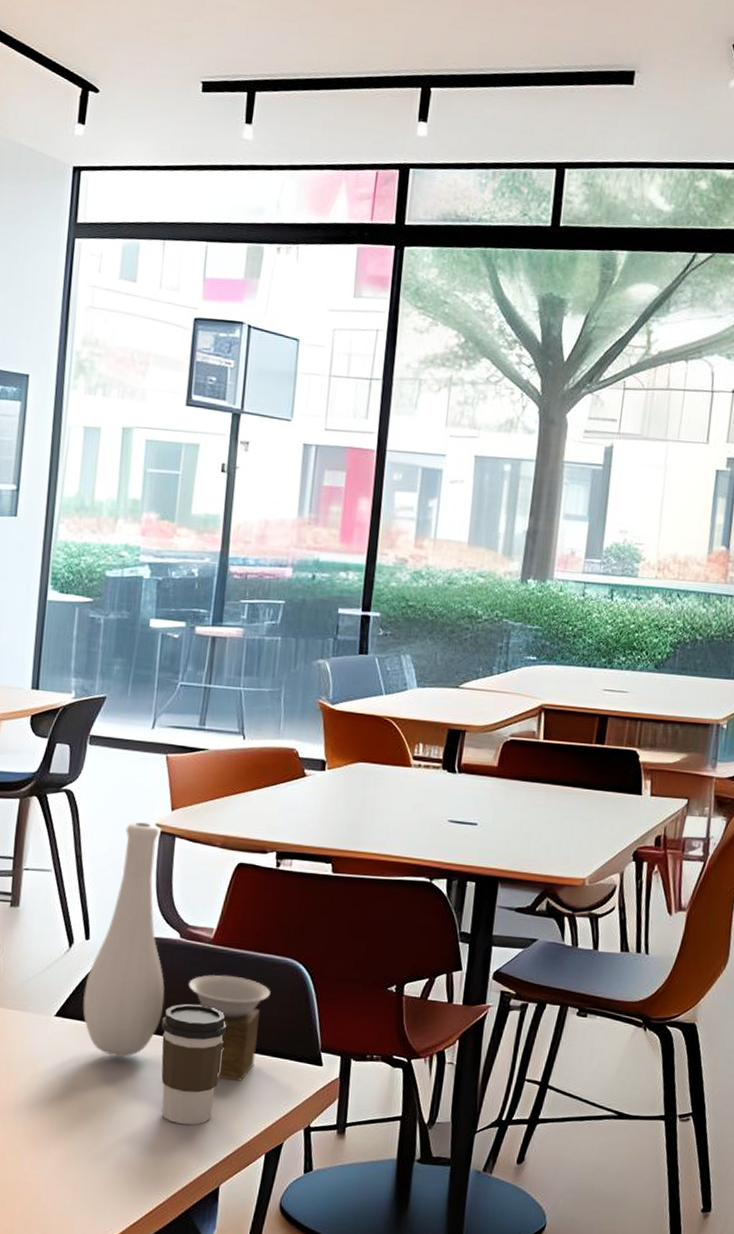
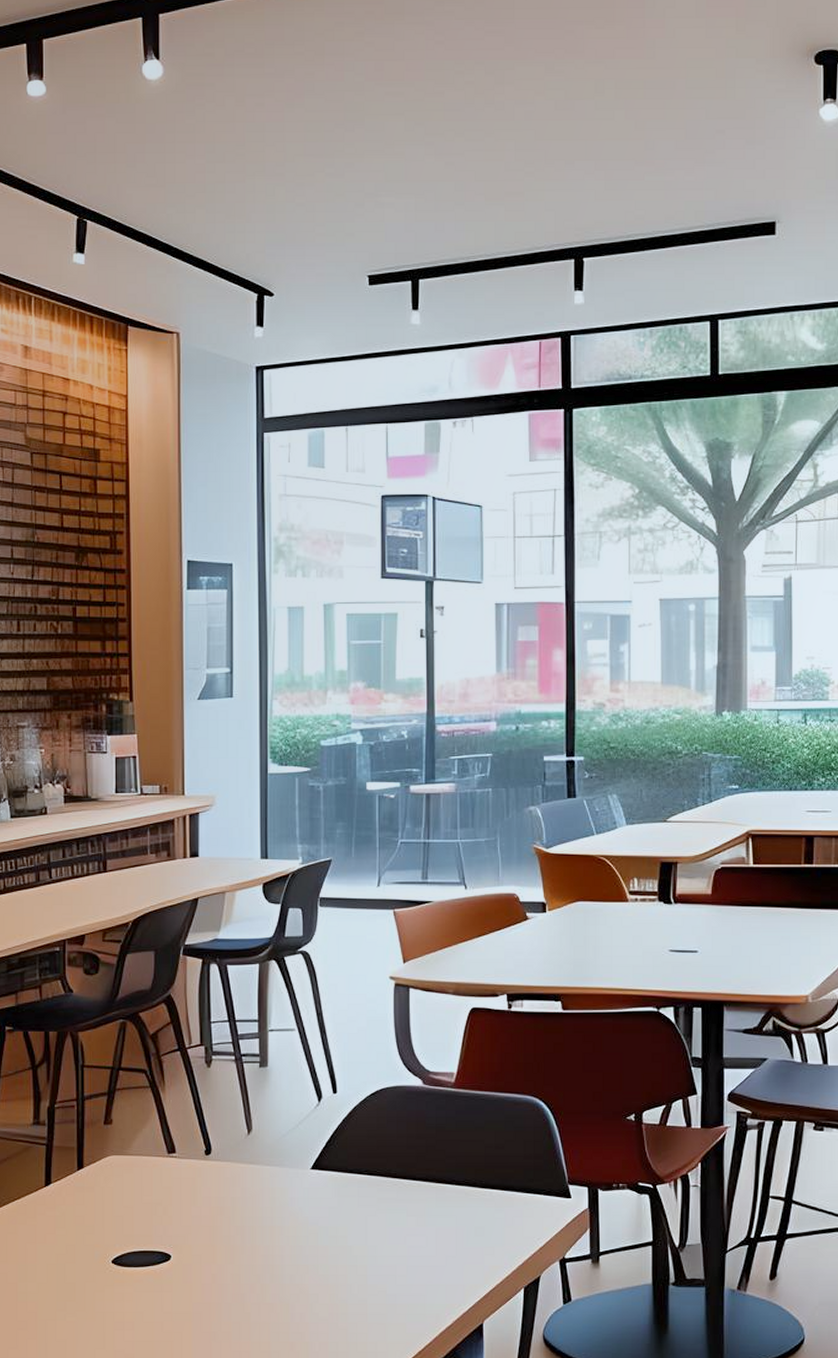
vase: present [83,822,270,1081] -> none [336,977,514,1218]
coffee cup: present [161,1003,227,1125] -> none [412,1147,476,1265]

